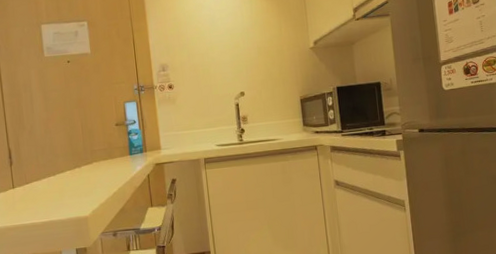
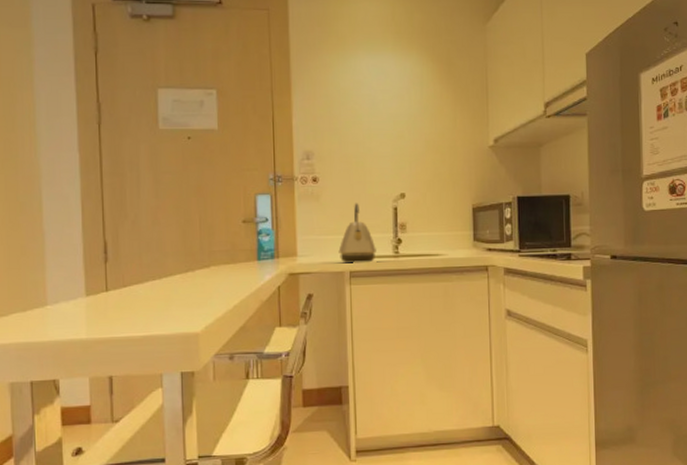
kettle: none [194,103,225,152] -> present [338,203,376,264]

